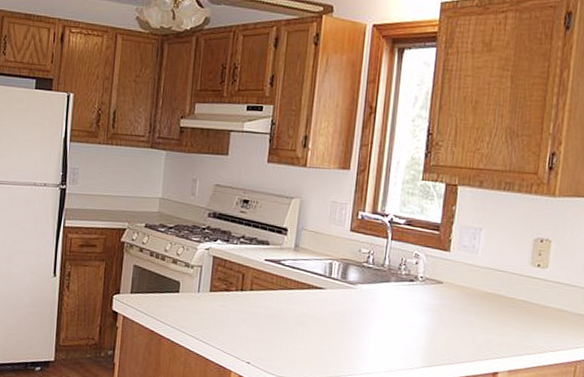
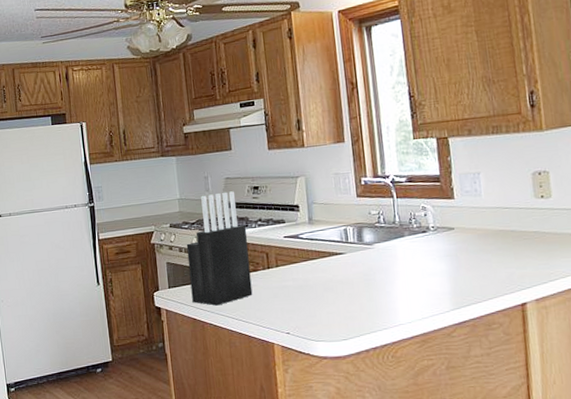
knife block: none [153,199,227,321] -> present [186,191,253,306]

